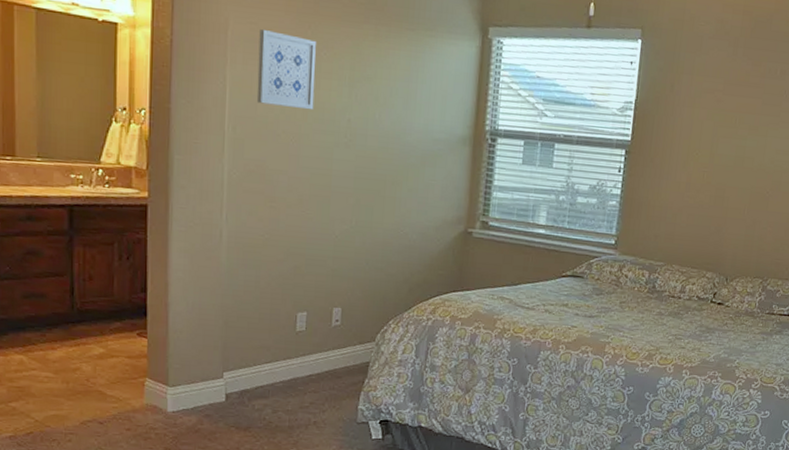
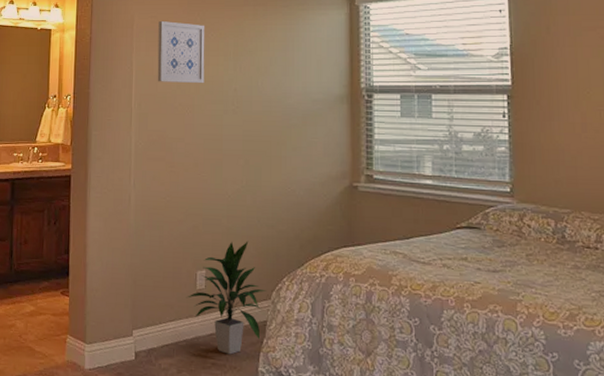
indoor plant: none [283,283,371,394] -> present [185,241,266,355]

